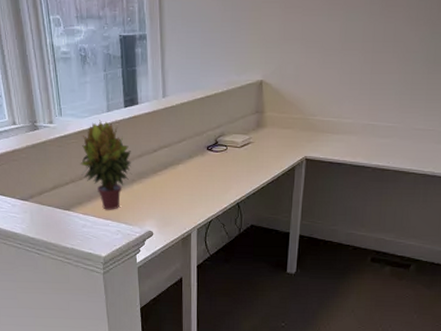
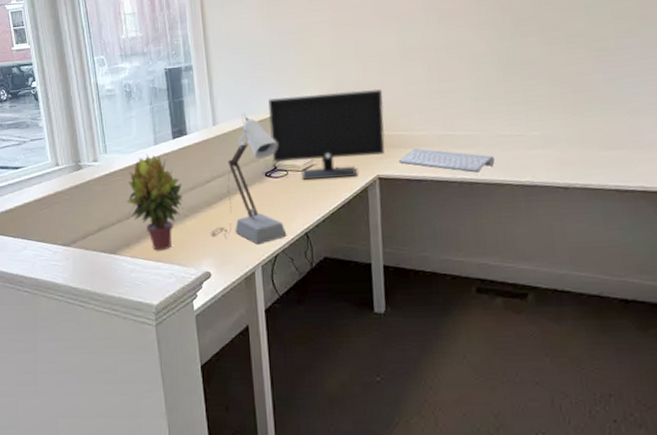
desk lamp: none [154,87,221,211] -> present [210,113,287,245]
monitor: none [214,75,320,157] -> present [268,88,385,180]
keyboard: none [324,135,406,161] -> present [398,148,495,173]

